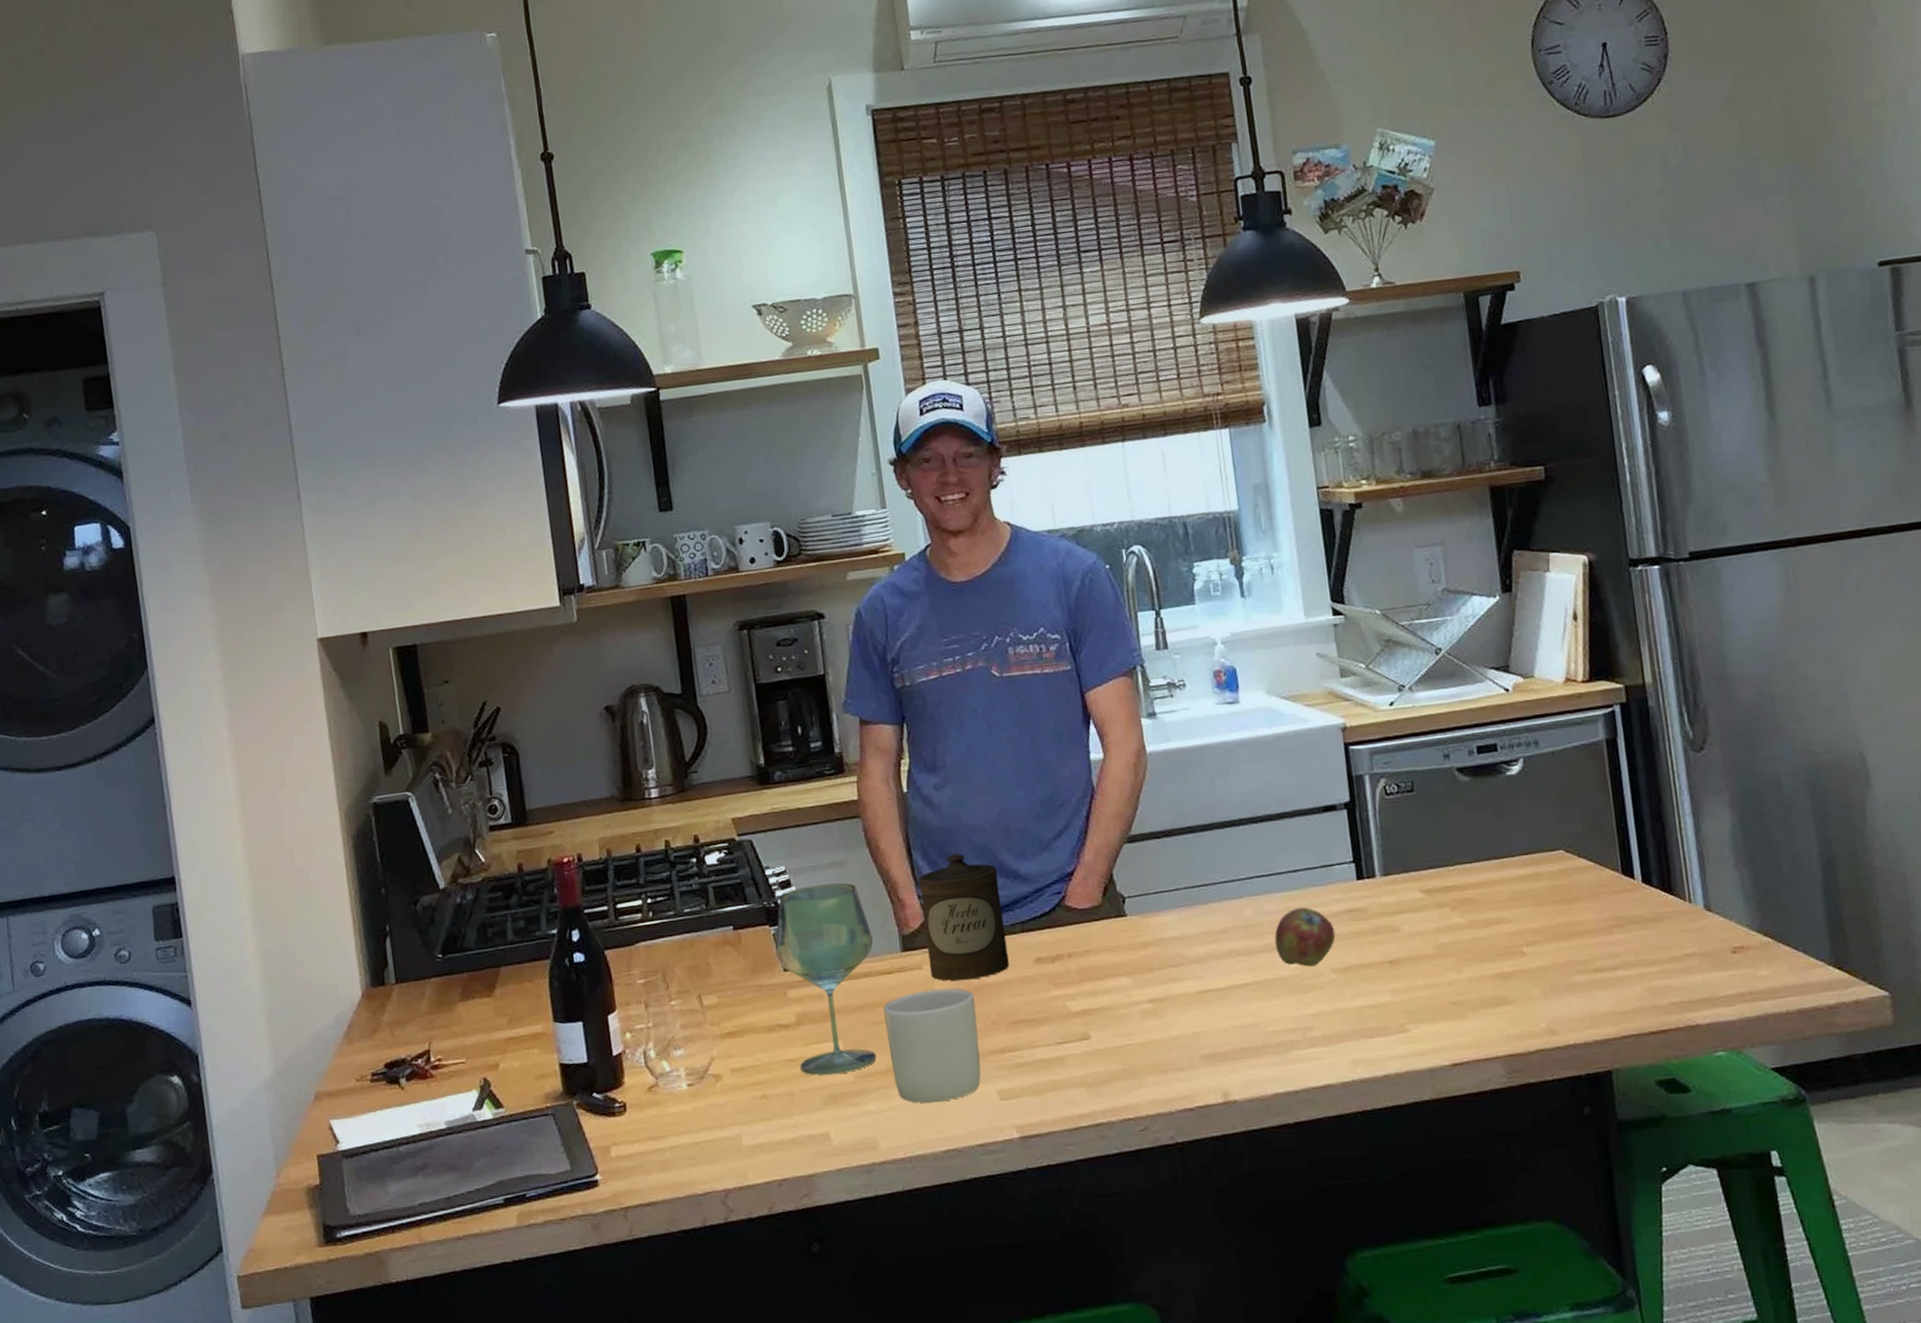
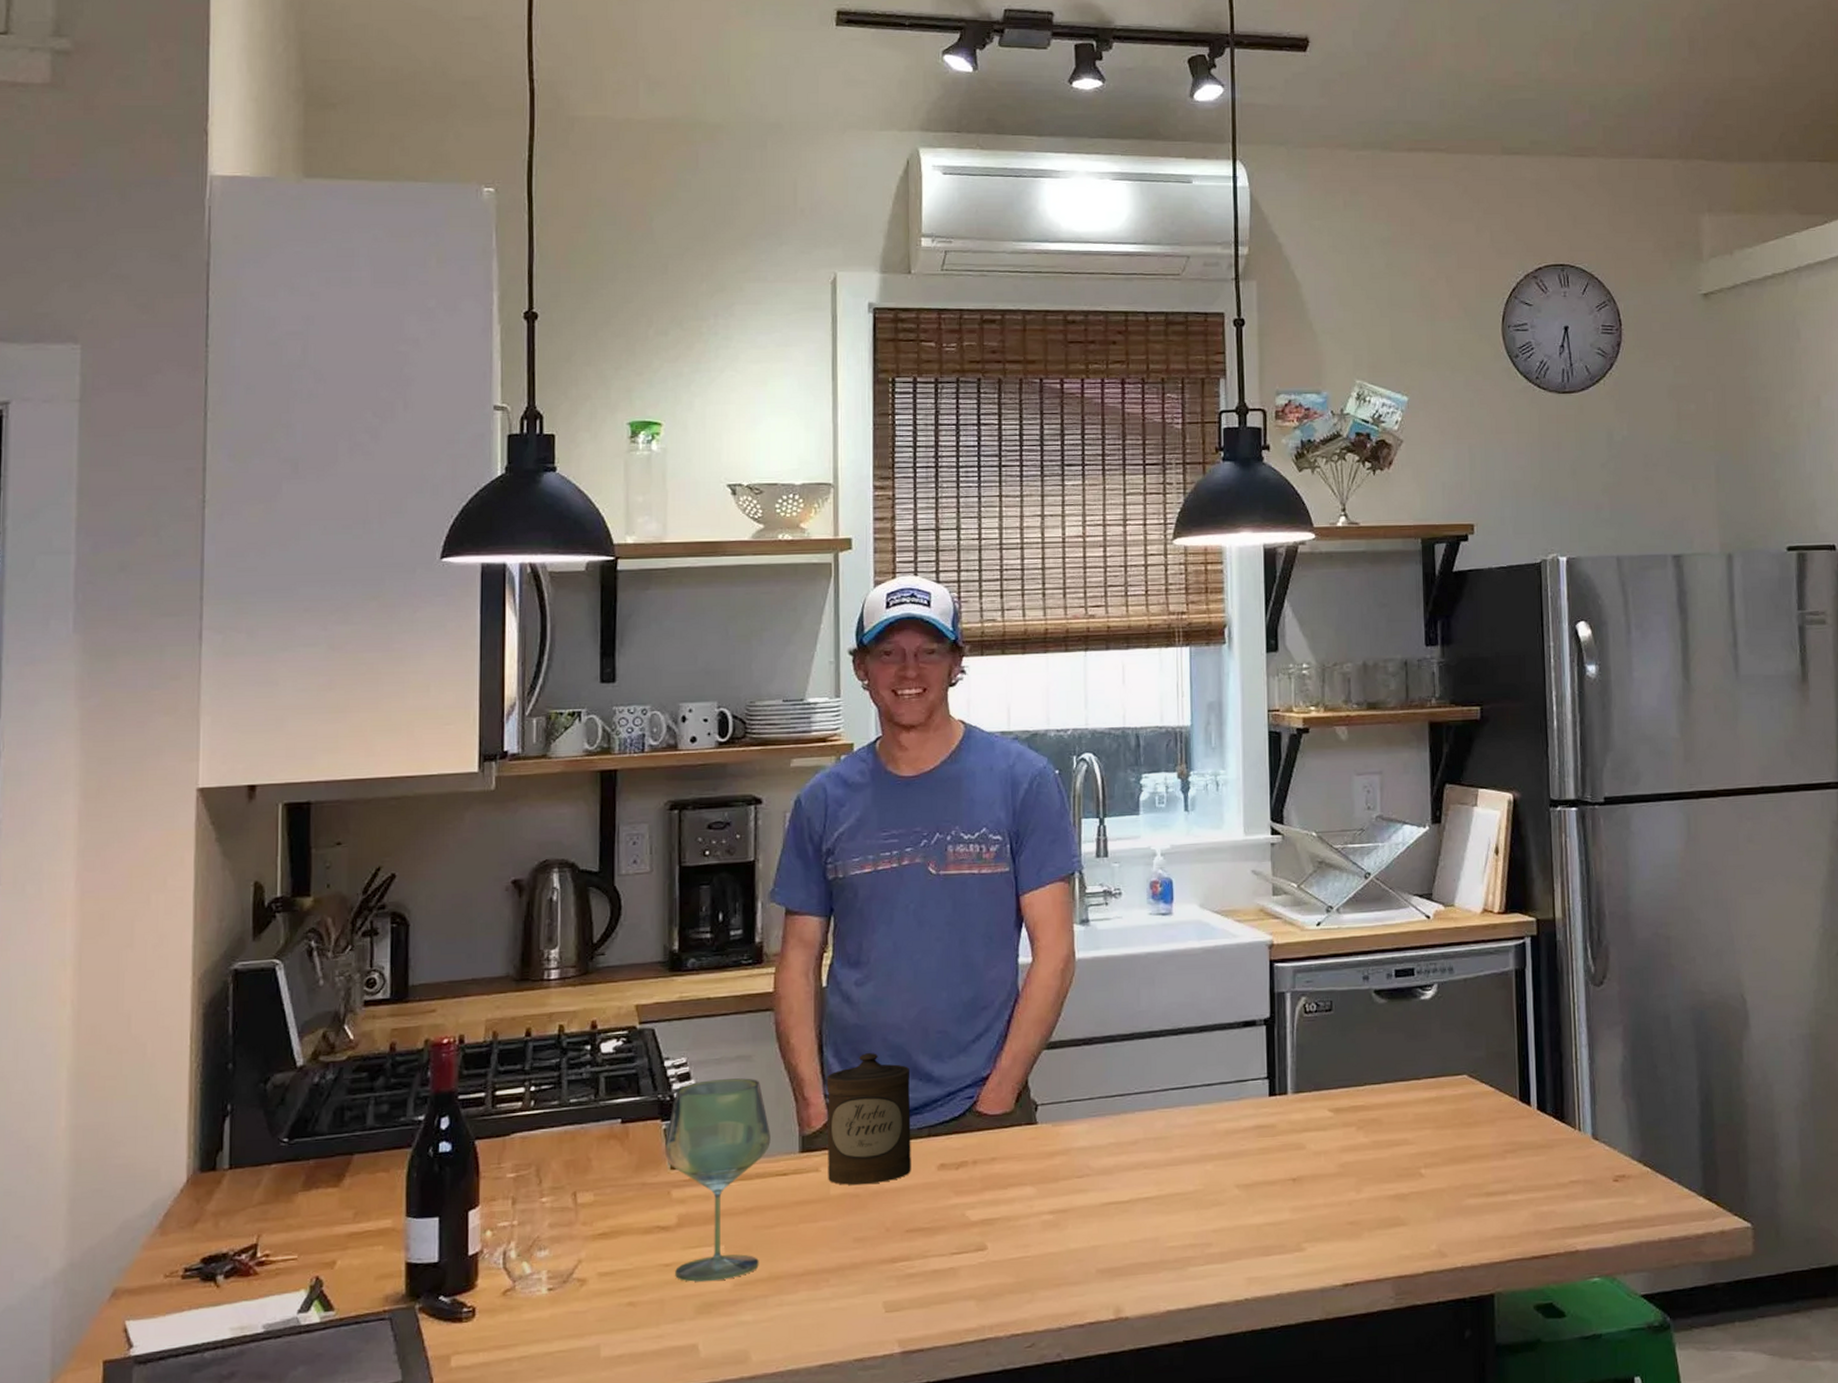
mug: present [883,988,981,1104] -> none [773,1193,871,1314]
fruit: present [1274,907,1336,967] -> none [1182,1121,1243,1182]

